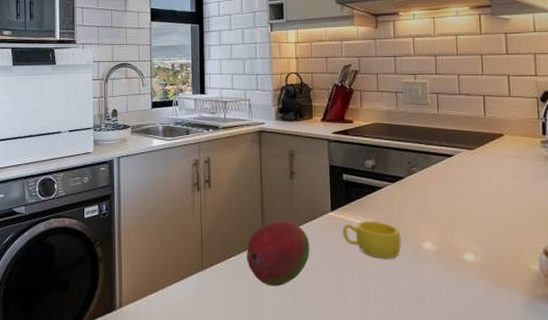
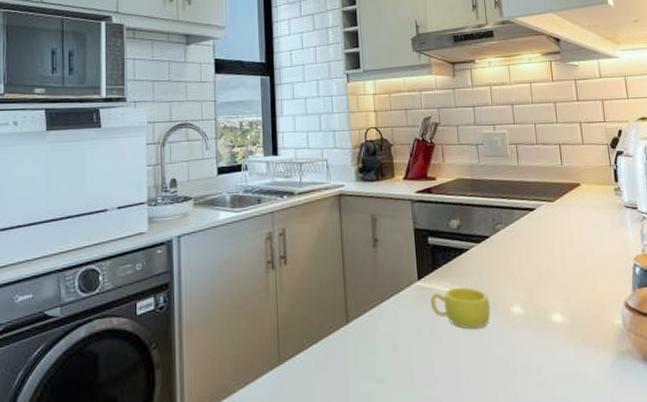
fruit: present [247,220,310,287] -> none [329,295,398,375]

